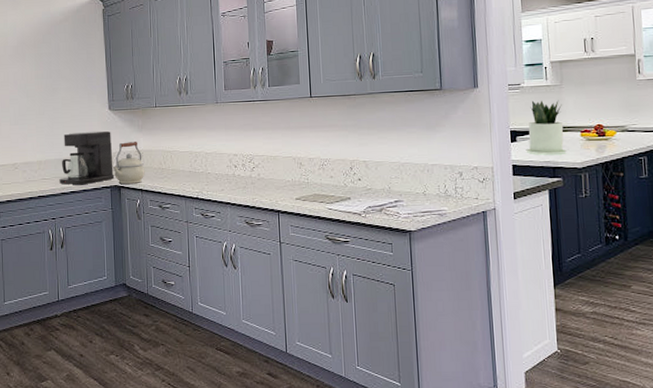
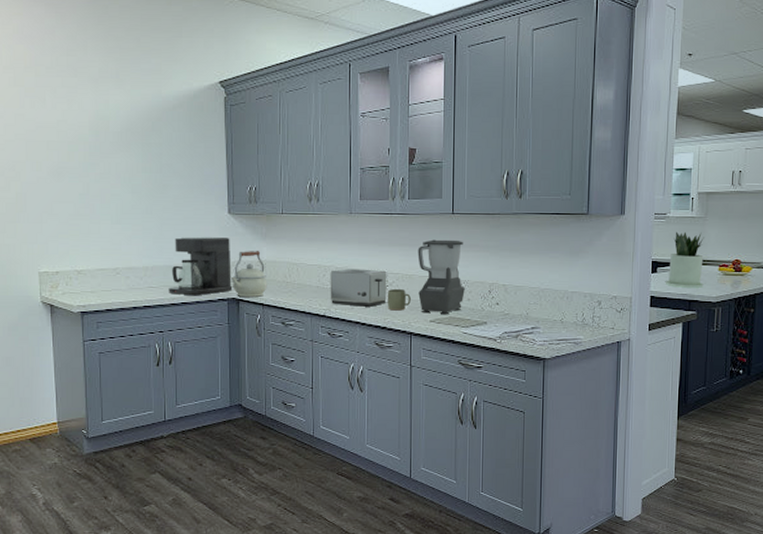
toaster: none [201,153,254,188] -> present [330,269,387,307]
mug: none [254,170,277,191] -> present [387,289,411,311]
blender: none [280,121,327,193] -> present [418,239,465,315]

